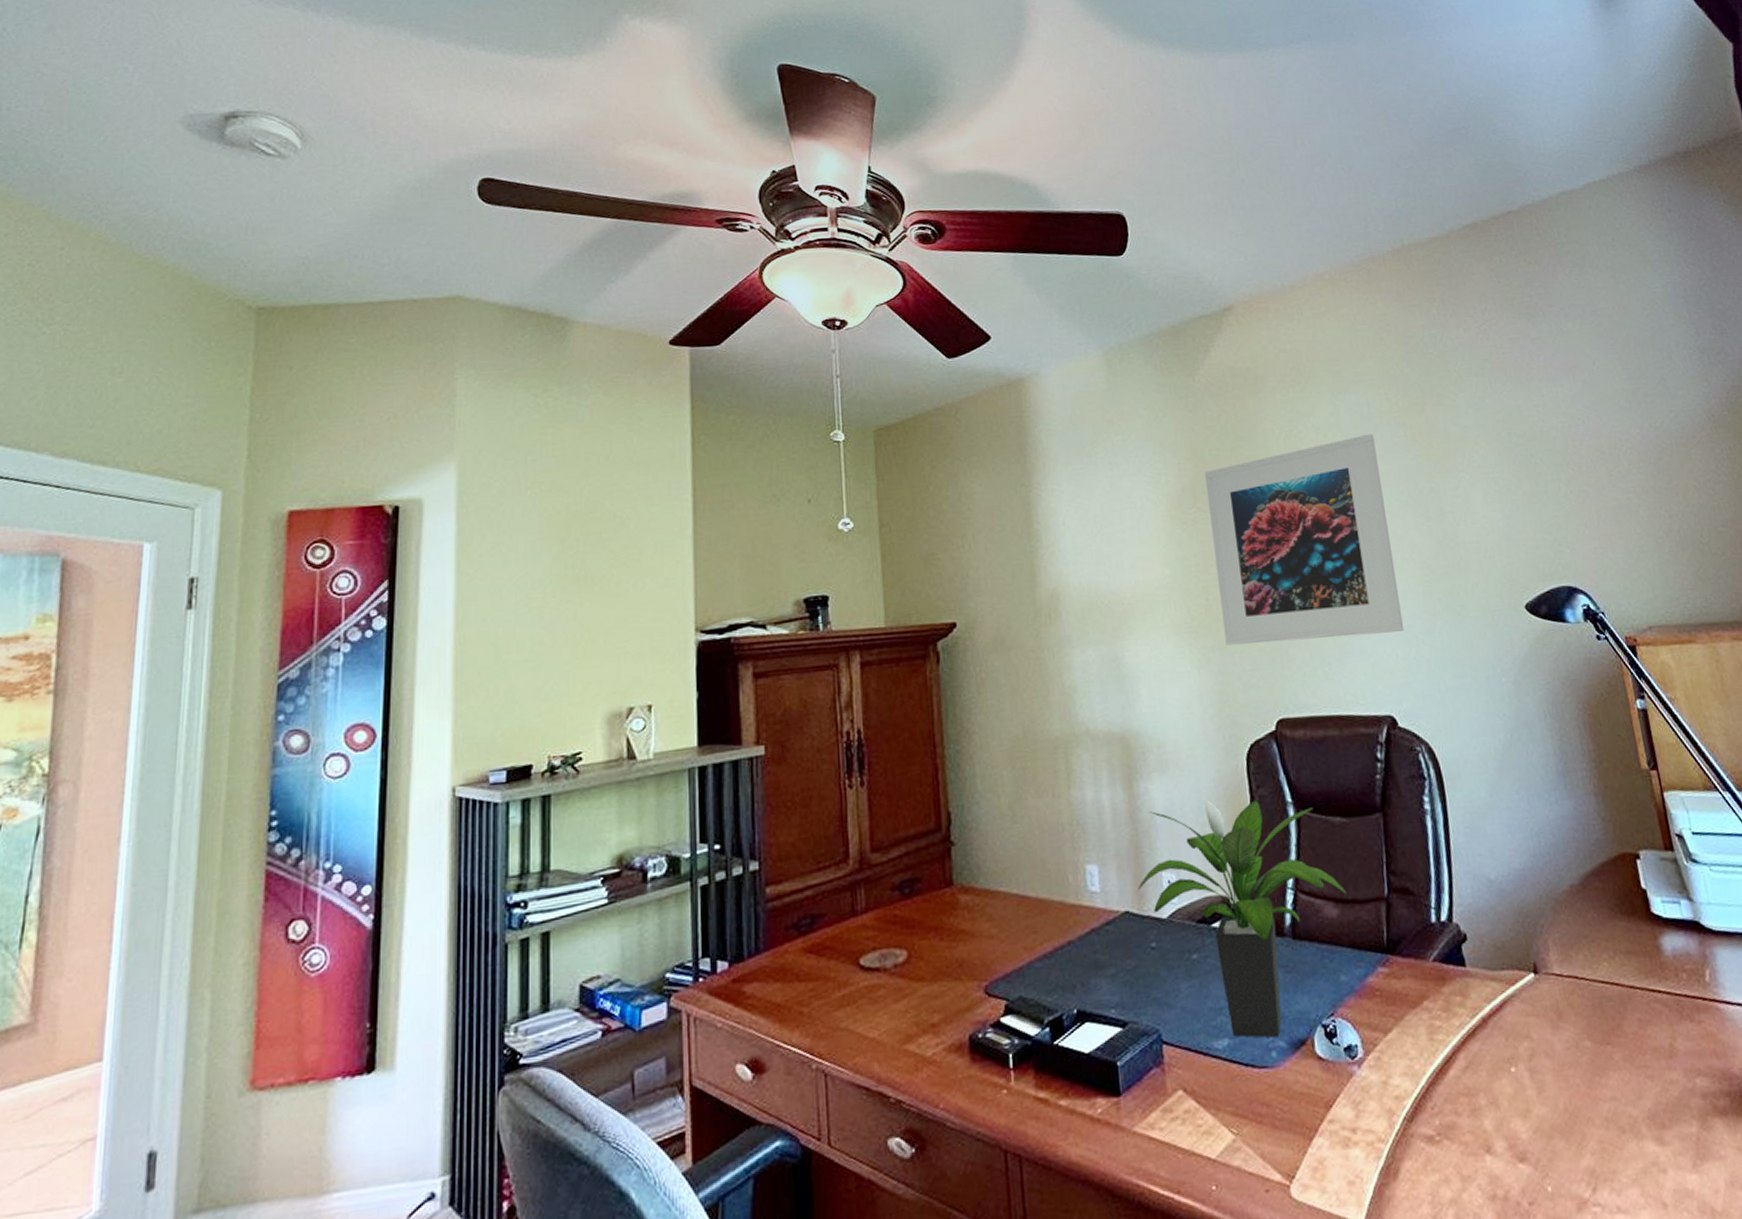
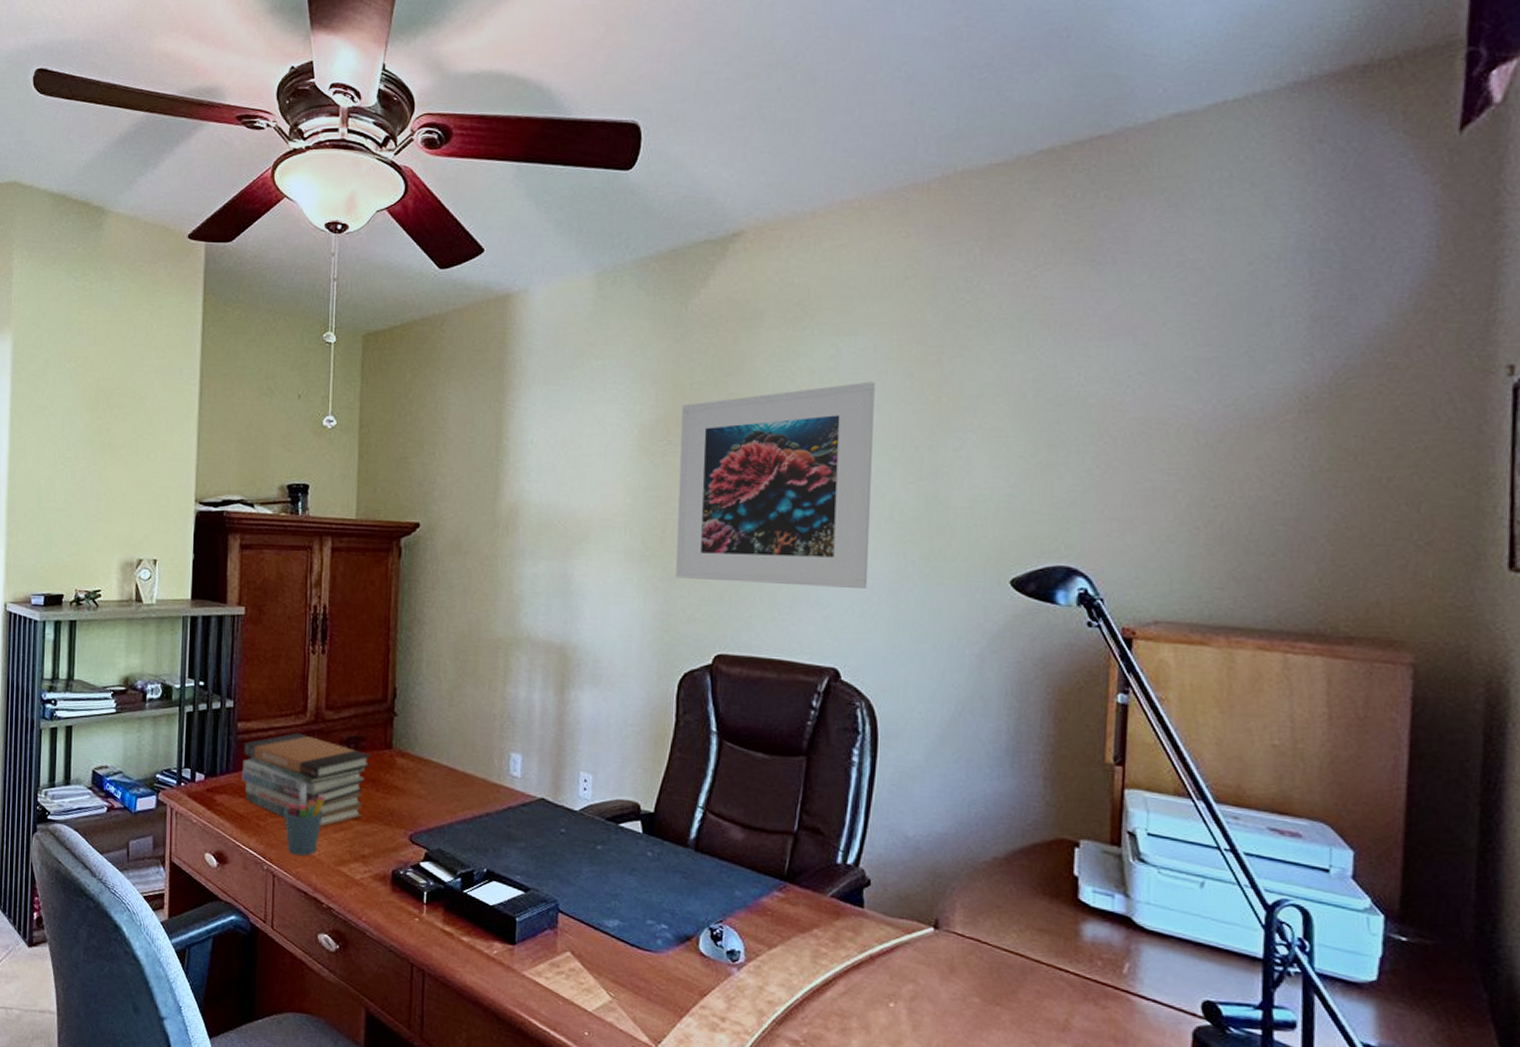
book stack: none [775,887,931,1001] -> present [241,733,371,828]
pen holder: none [831,949,880,1042] -> present [284,784,325,856]
potted plant: present [1138,800,1347,1038] -> none [556,716,756,929]

